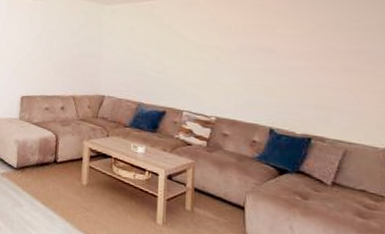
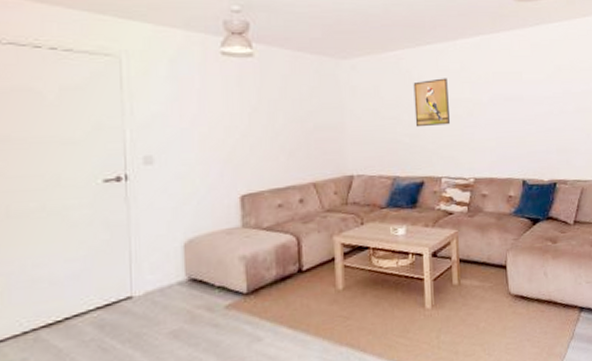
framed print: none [162,25,196,66] -> present [413,78,450,127]

